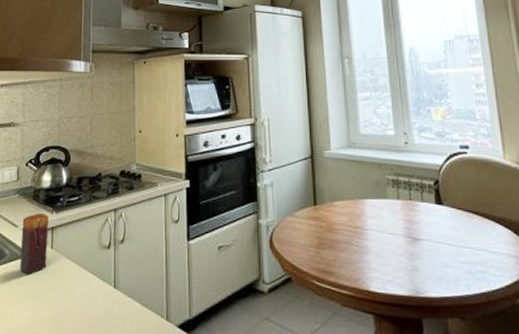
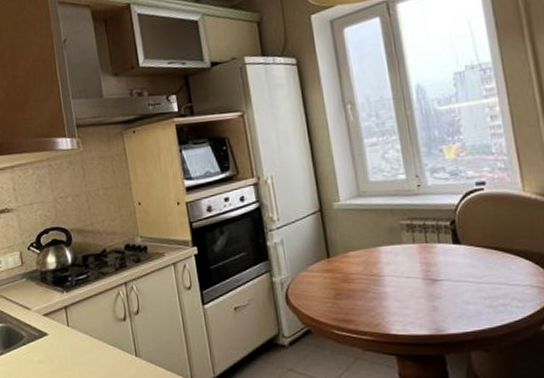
candle: present [20,213,50,275] -> none [34,294,66,353]

